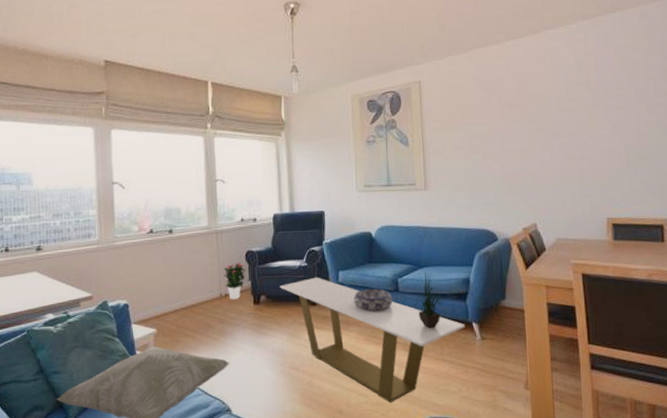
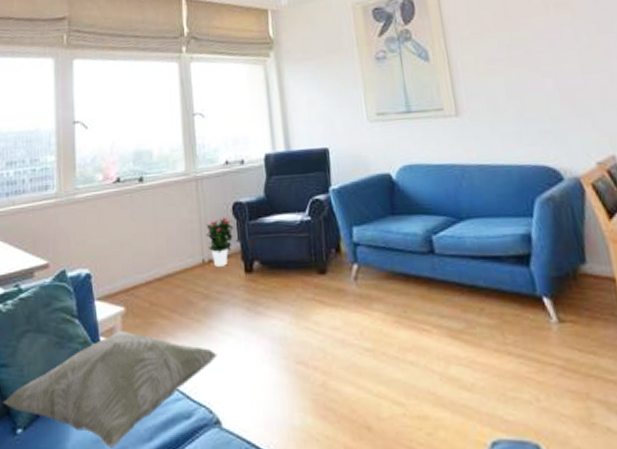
coffee table: present [279,277,465,403] -> none [276,235,533,416]
decorative bowl: present [354,289,393,311] -> none [374,250,428,281]
potted plant: present [413,272,446,329] -> none [456,226,501,306]

